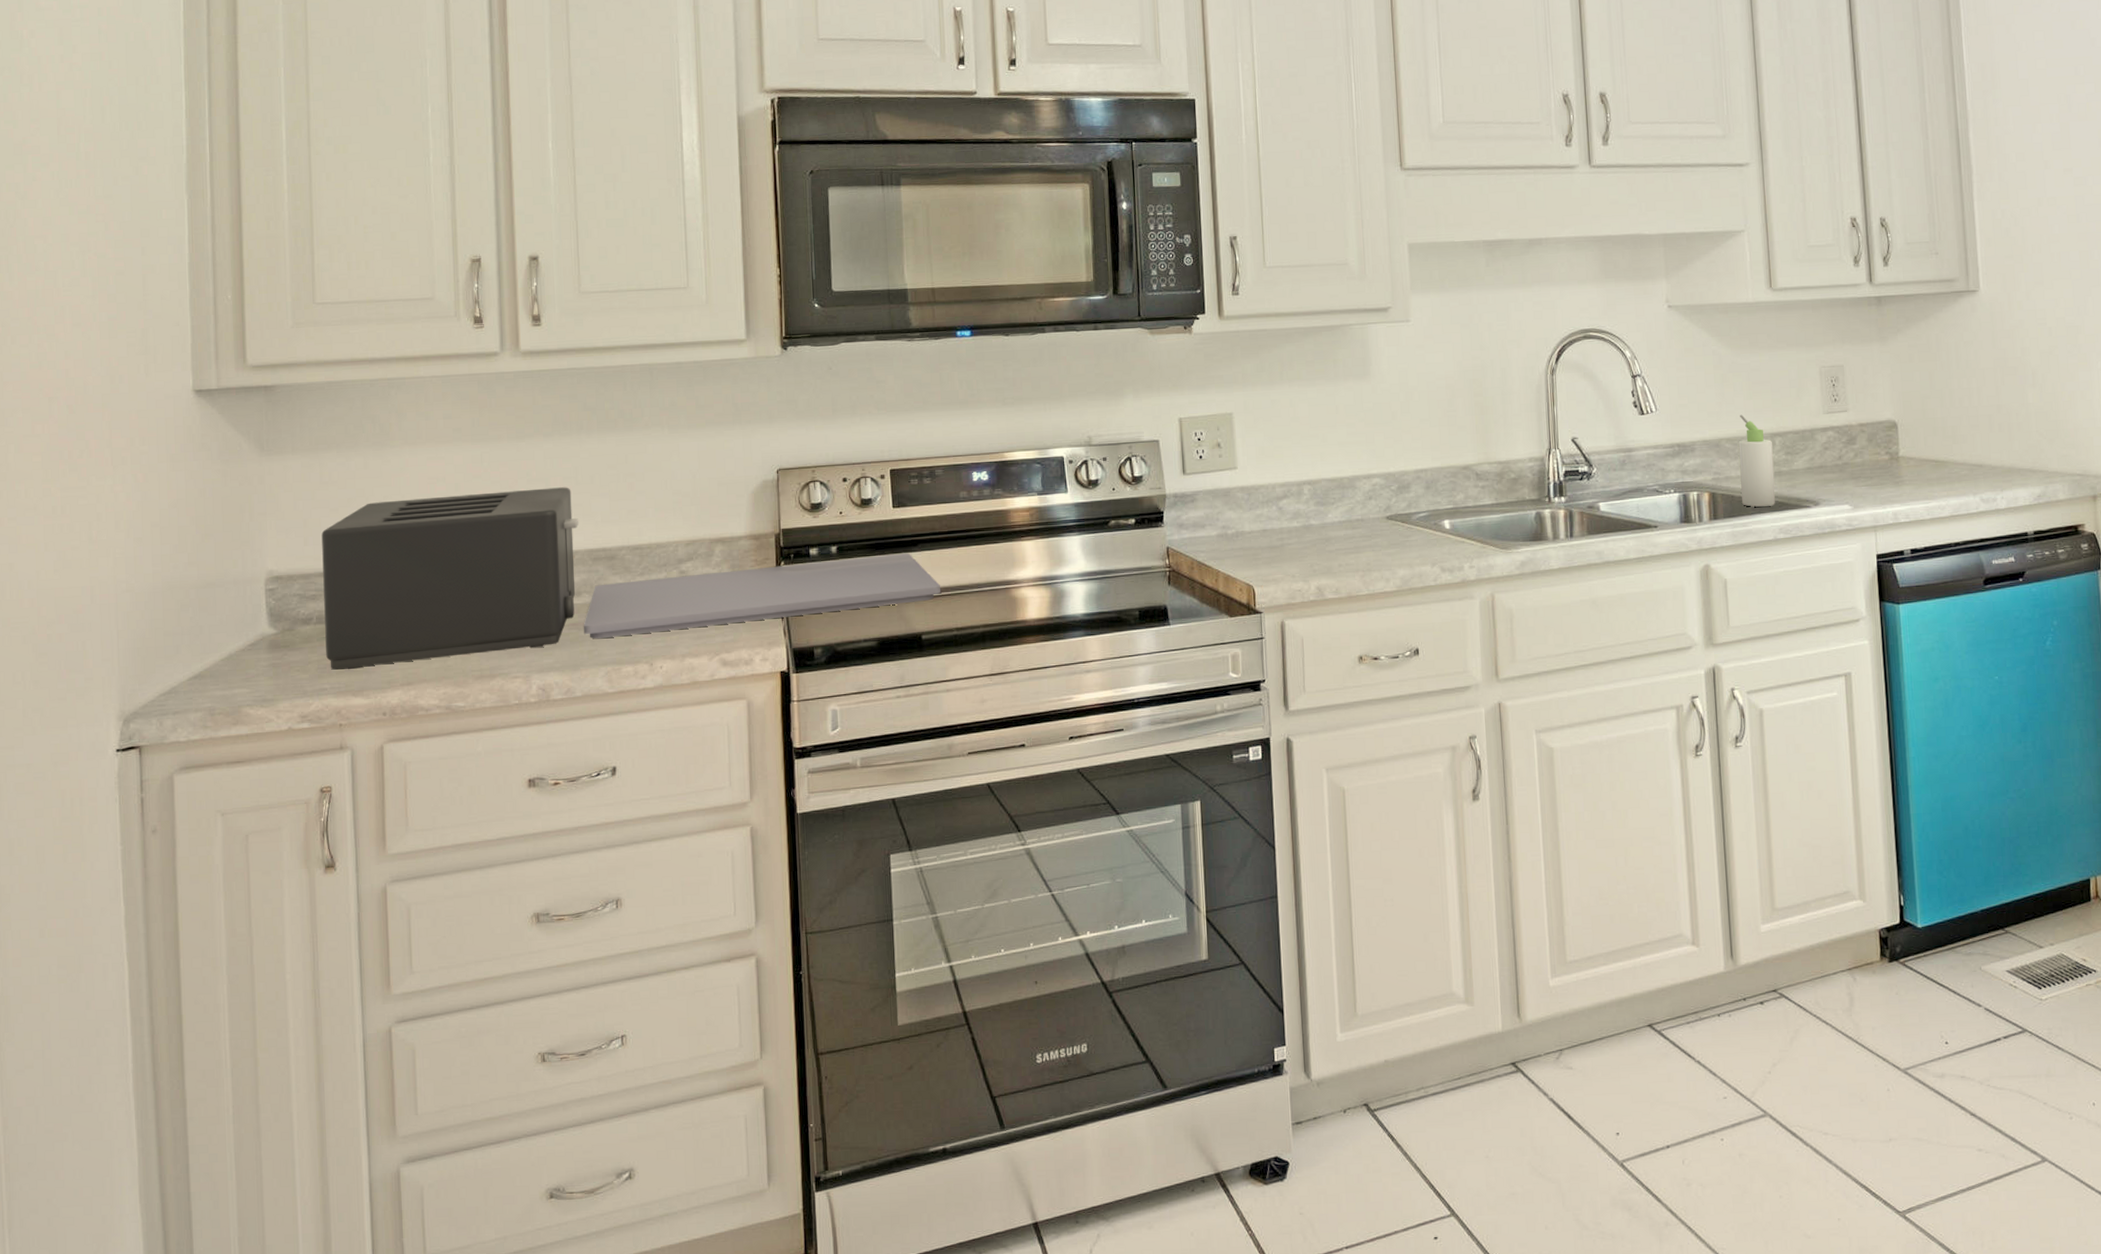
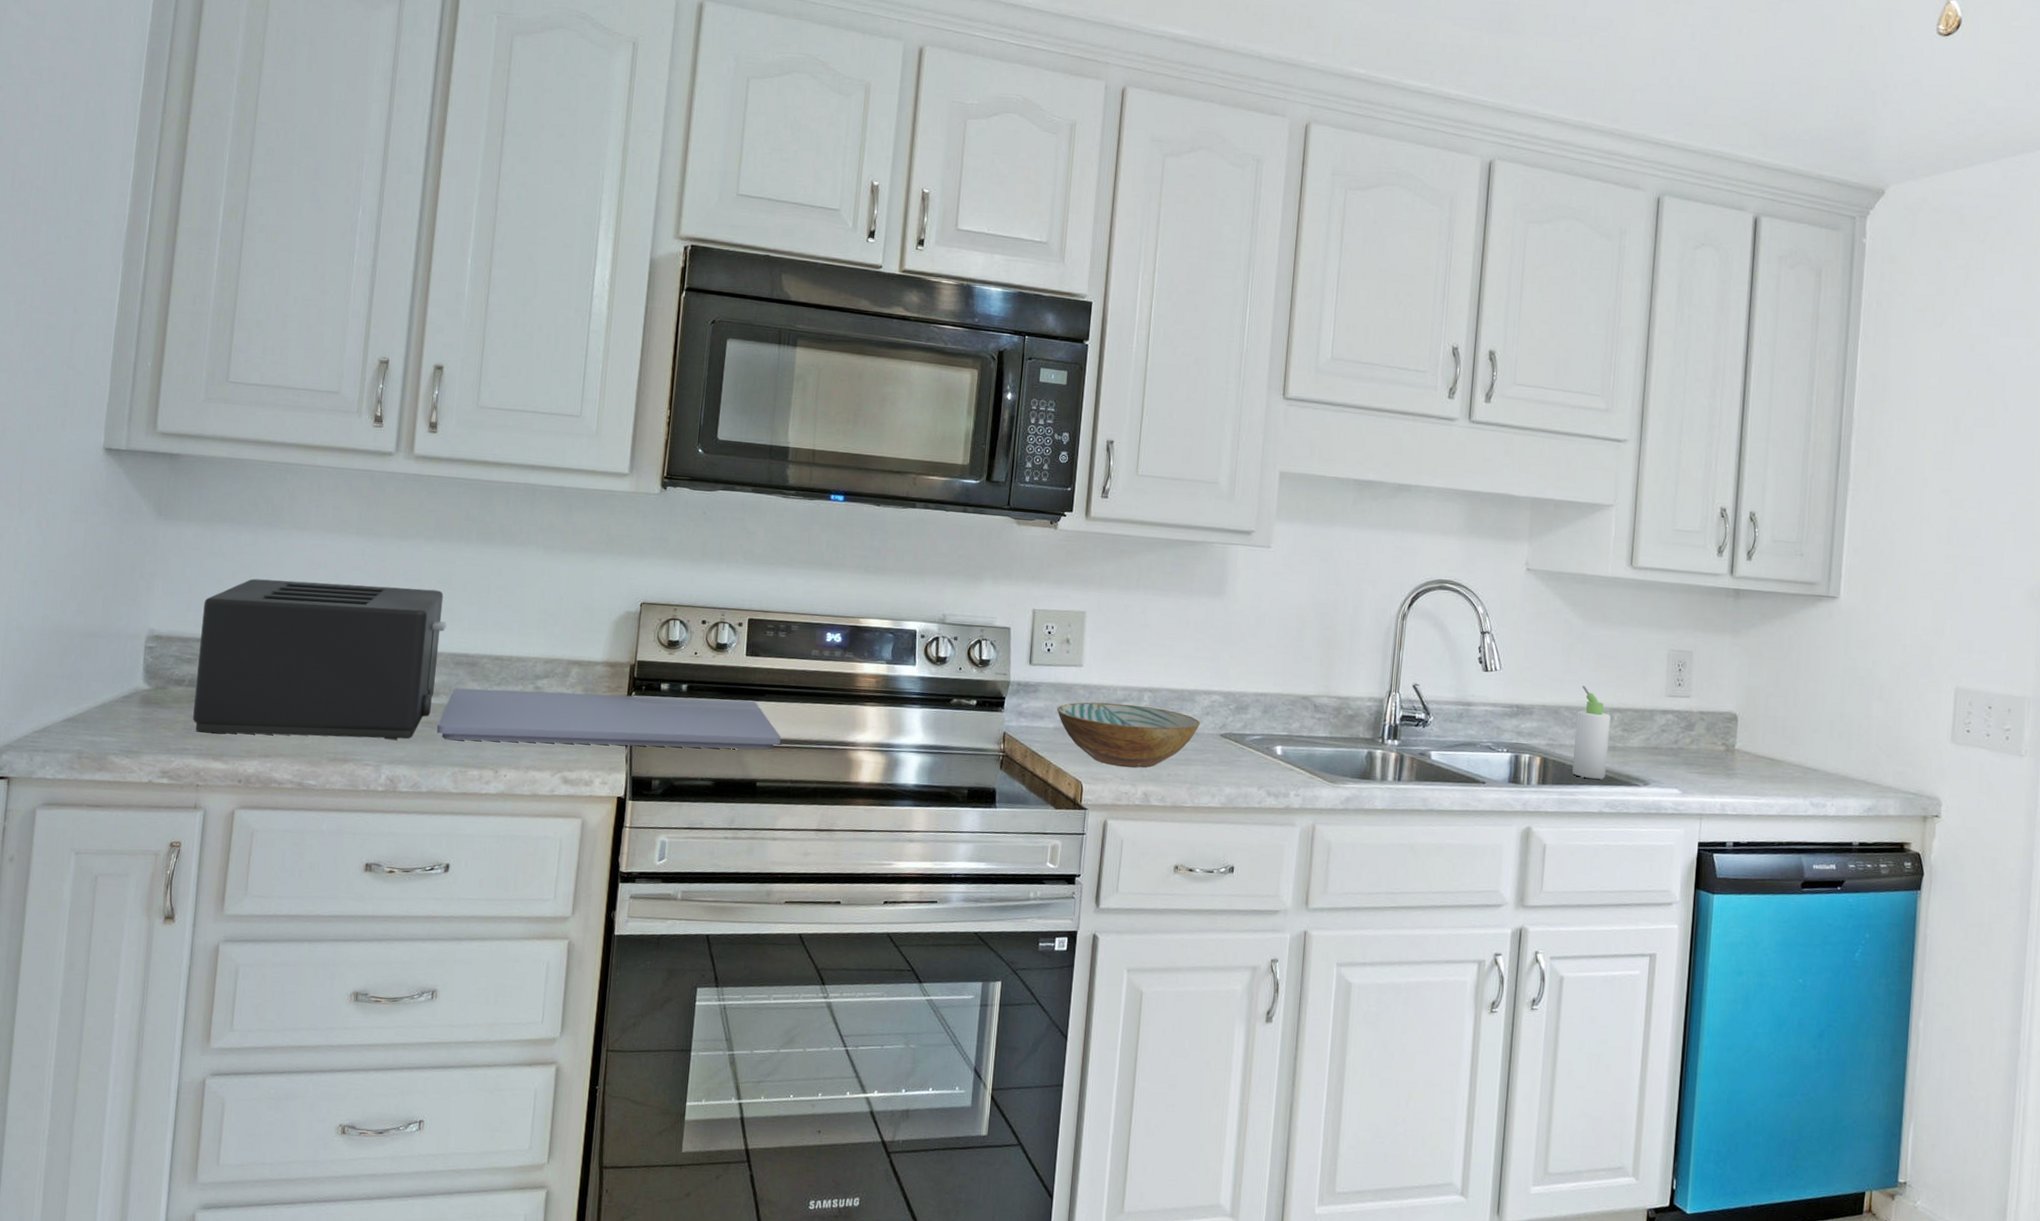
bowl: none [1218,499,1365,565] -> present [1057,702,1201,768]

